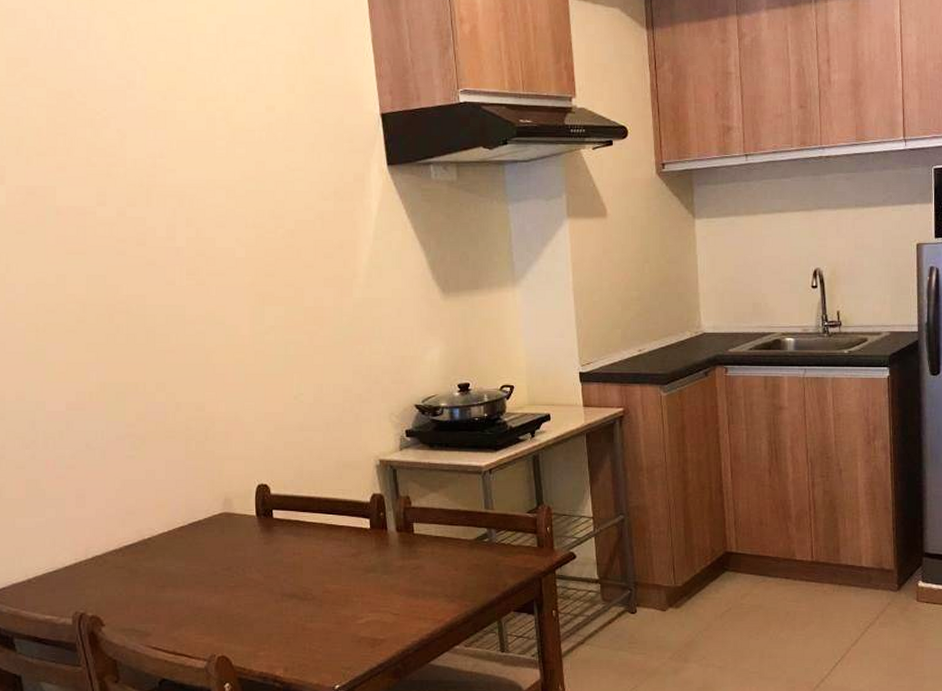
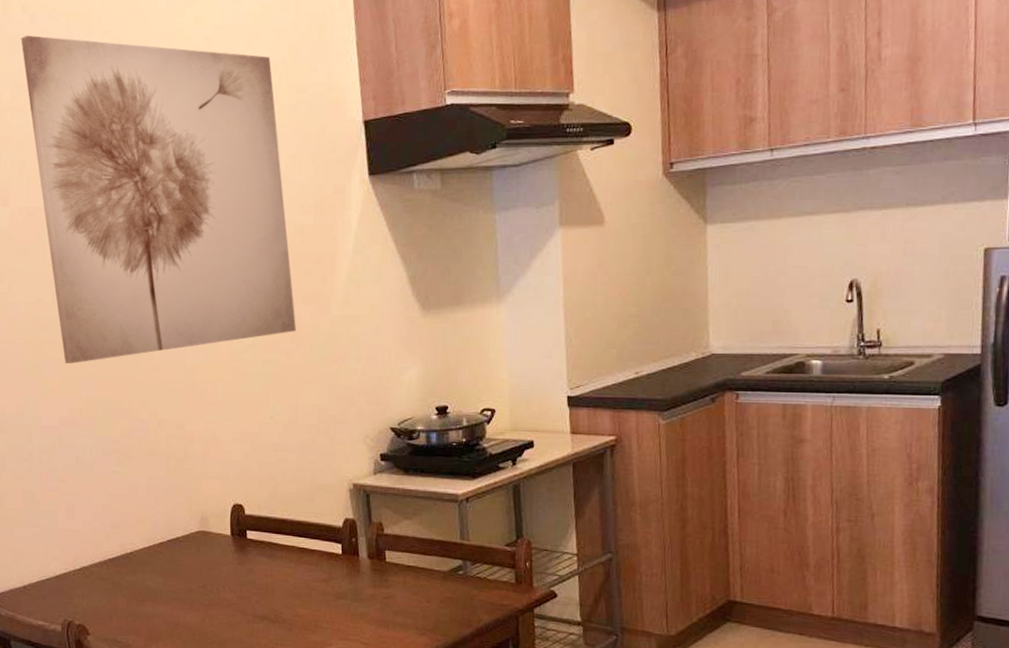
wall art: none [16,10,319,346] -> present [21,35,296,363]

